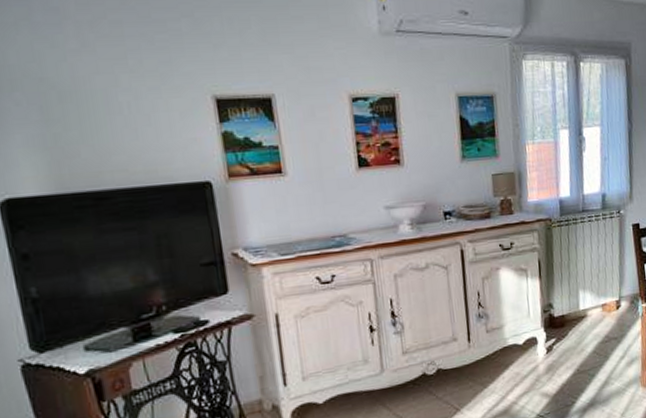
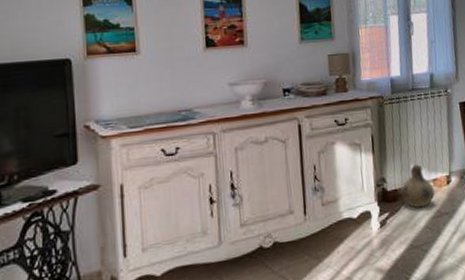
ceramic jug: none [569,289,603,333] -> present [401,164,435,208]

